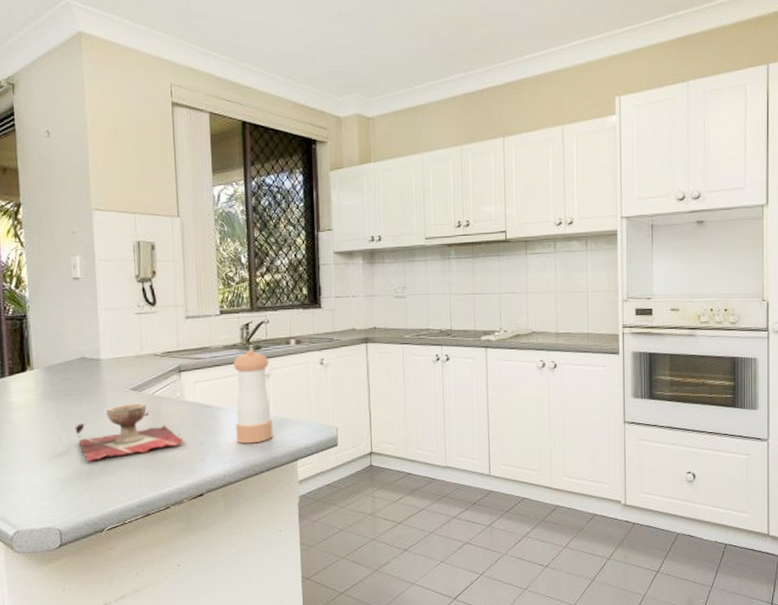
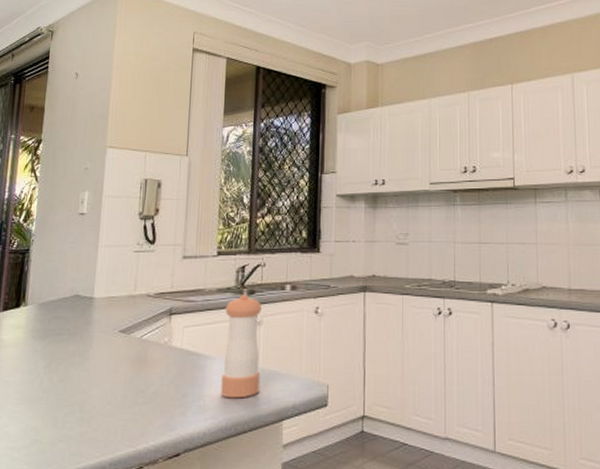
decorative bowl: present [75,403,184,462] -> none [58,347,166,410]

